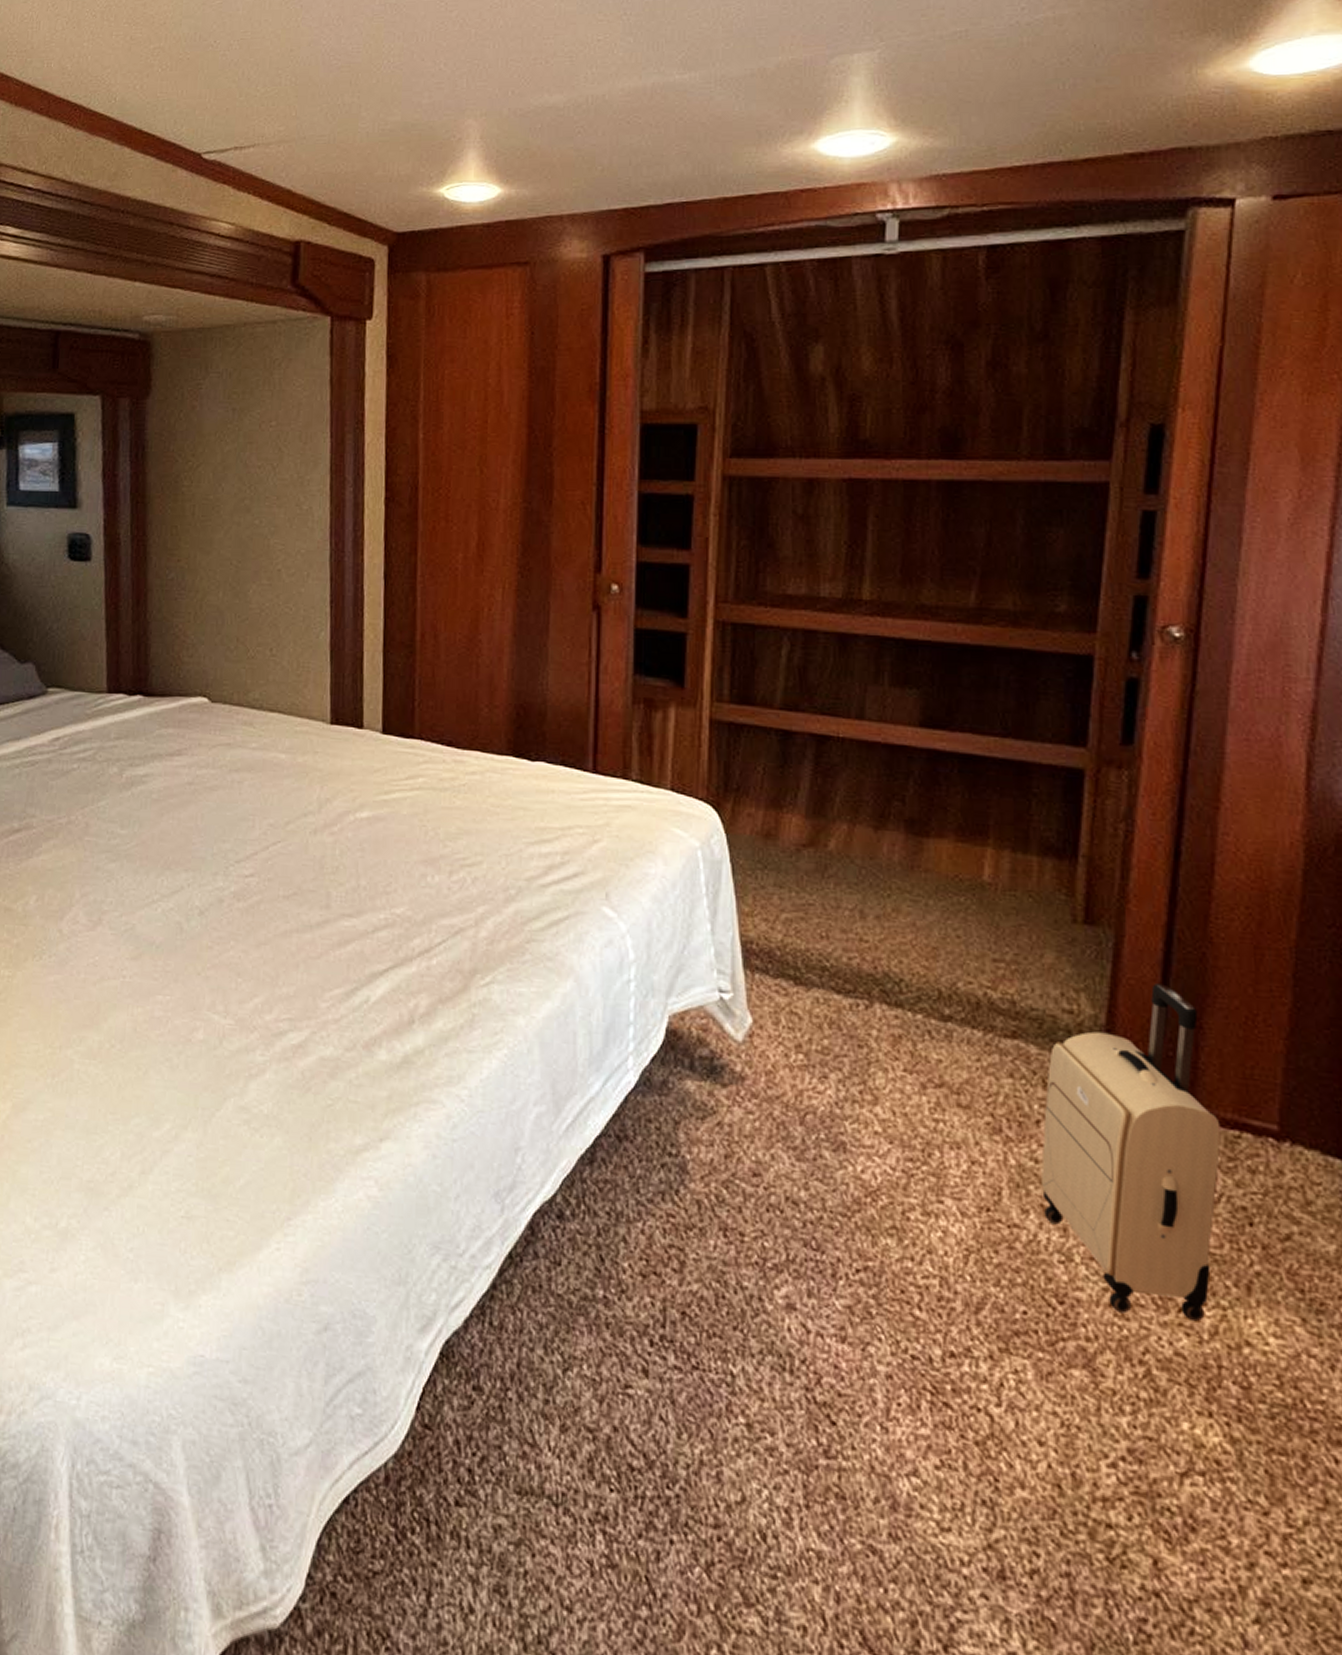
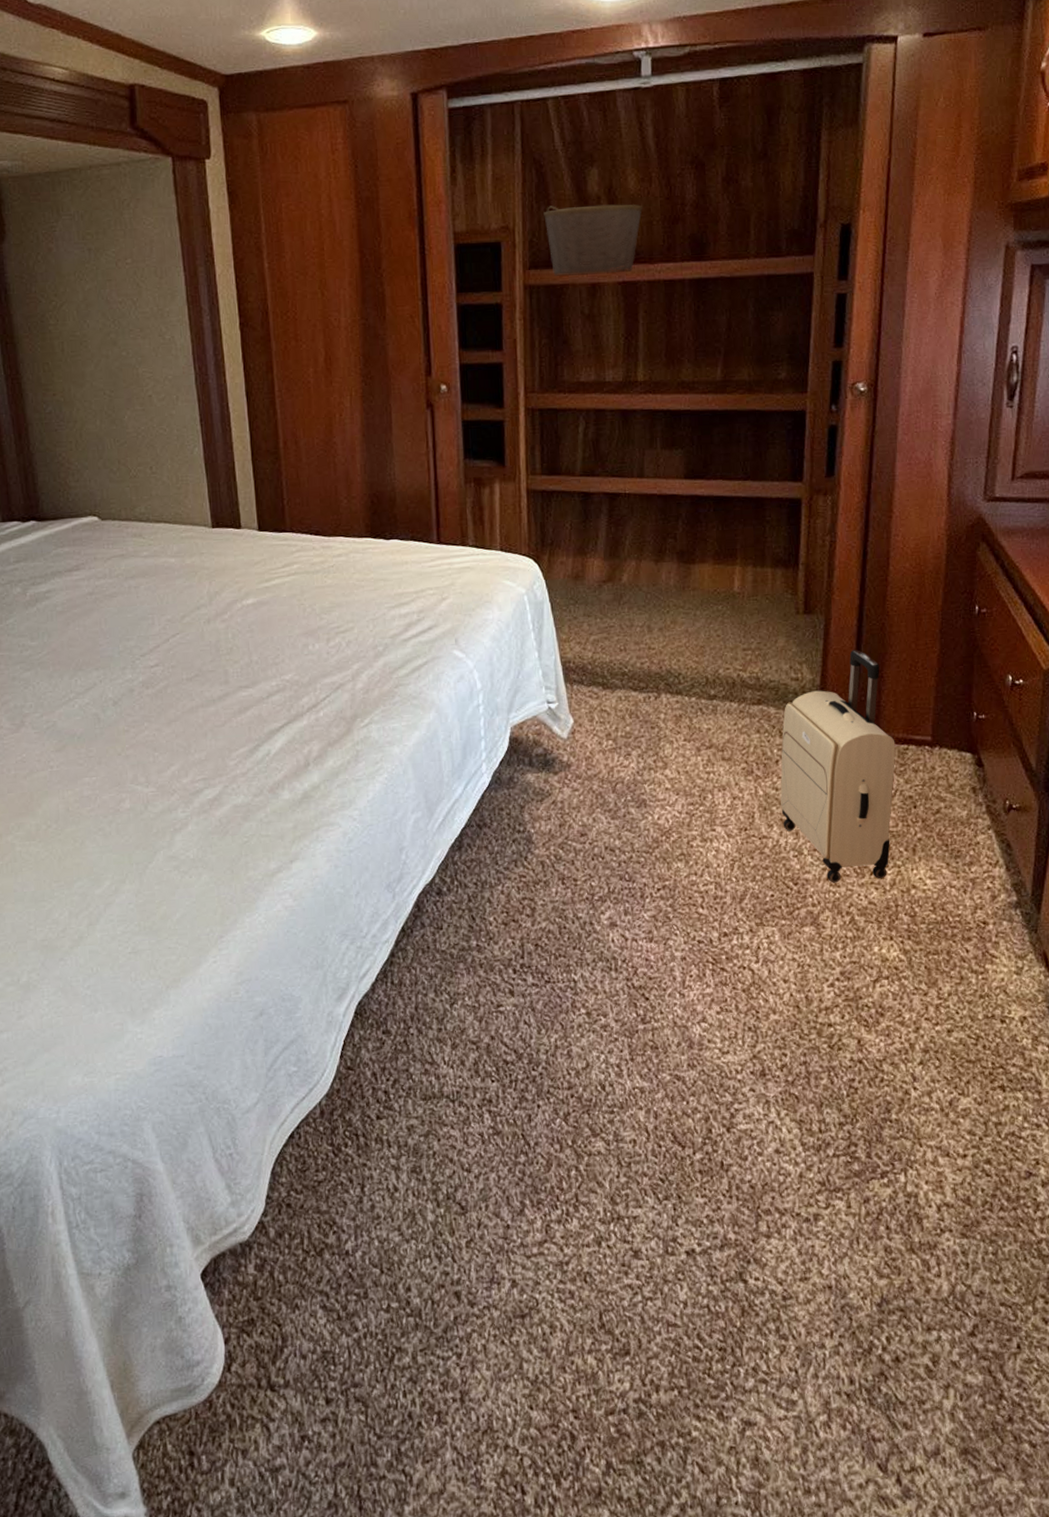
basket: none [752,386,880,468] -> present [543,204,644,276]

